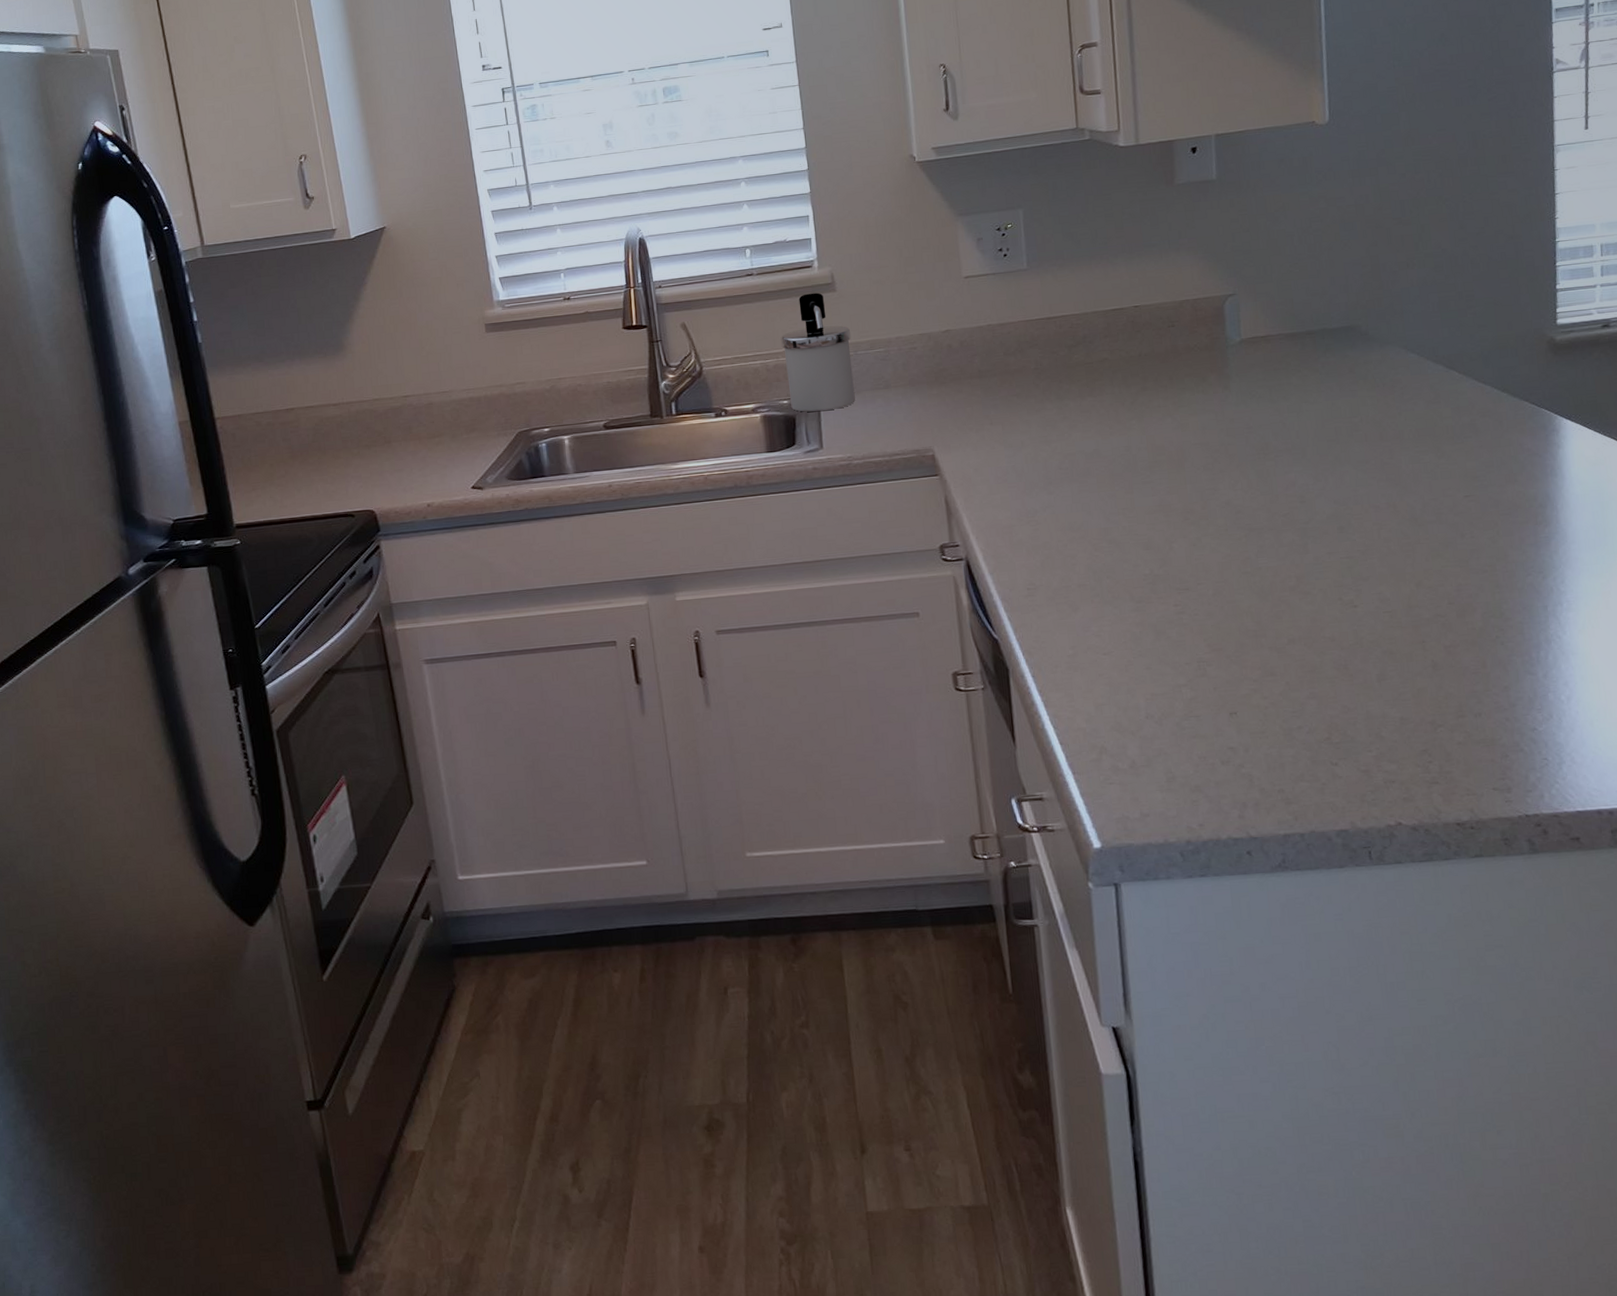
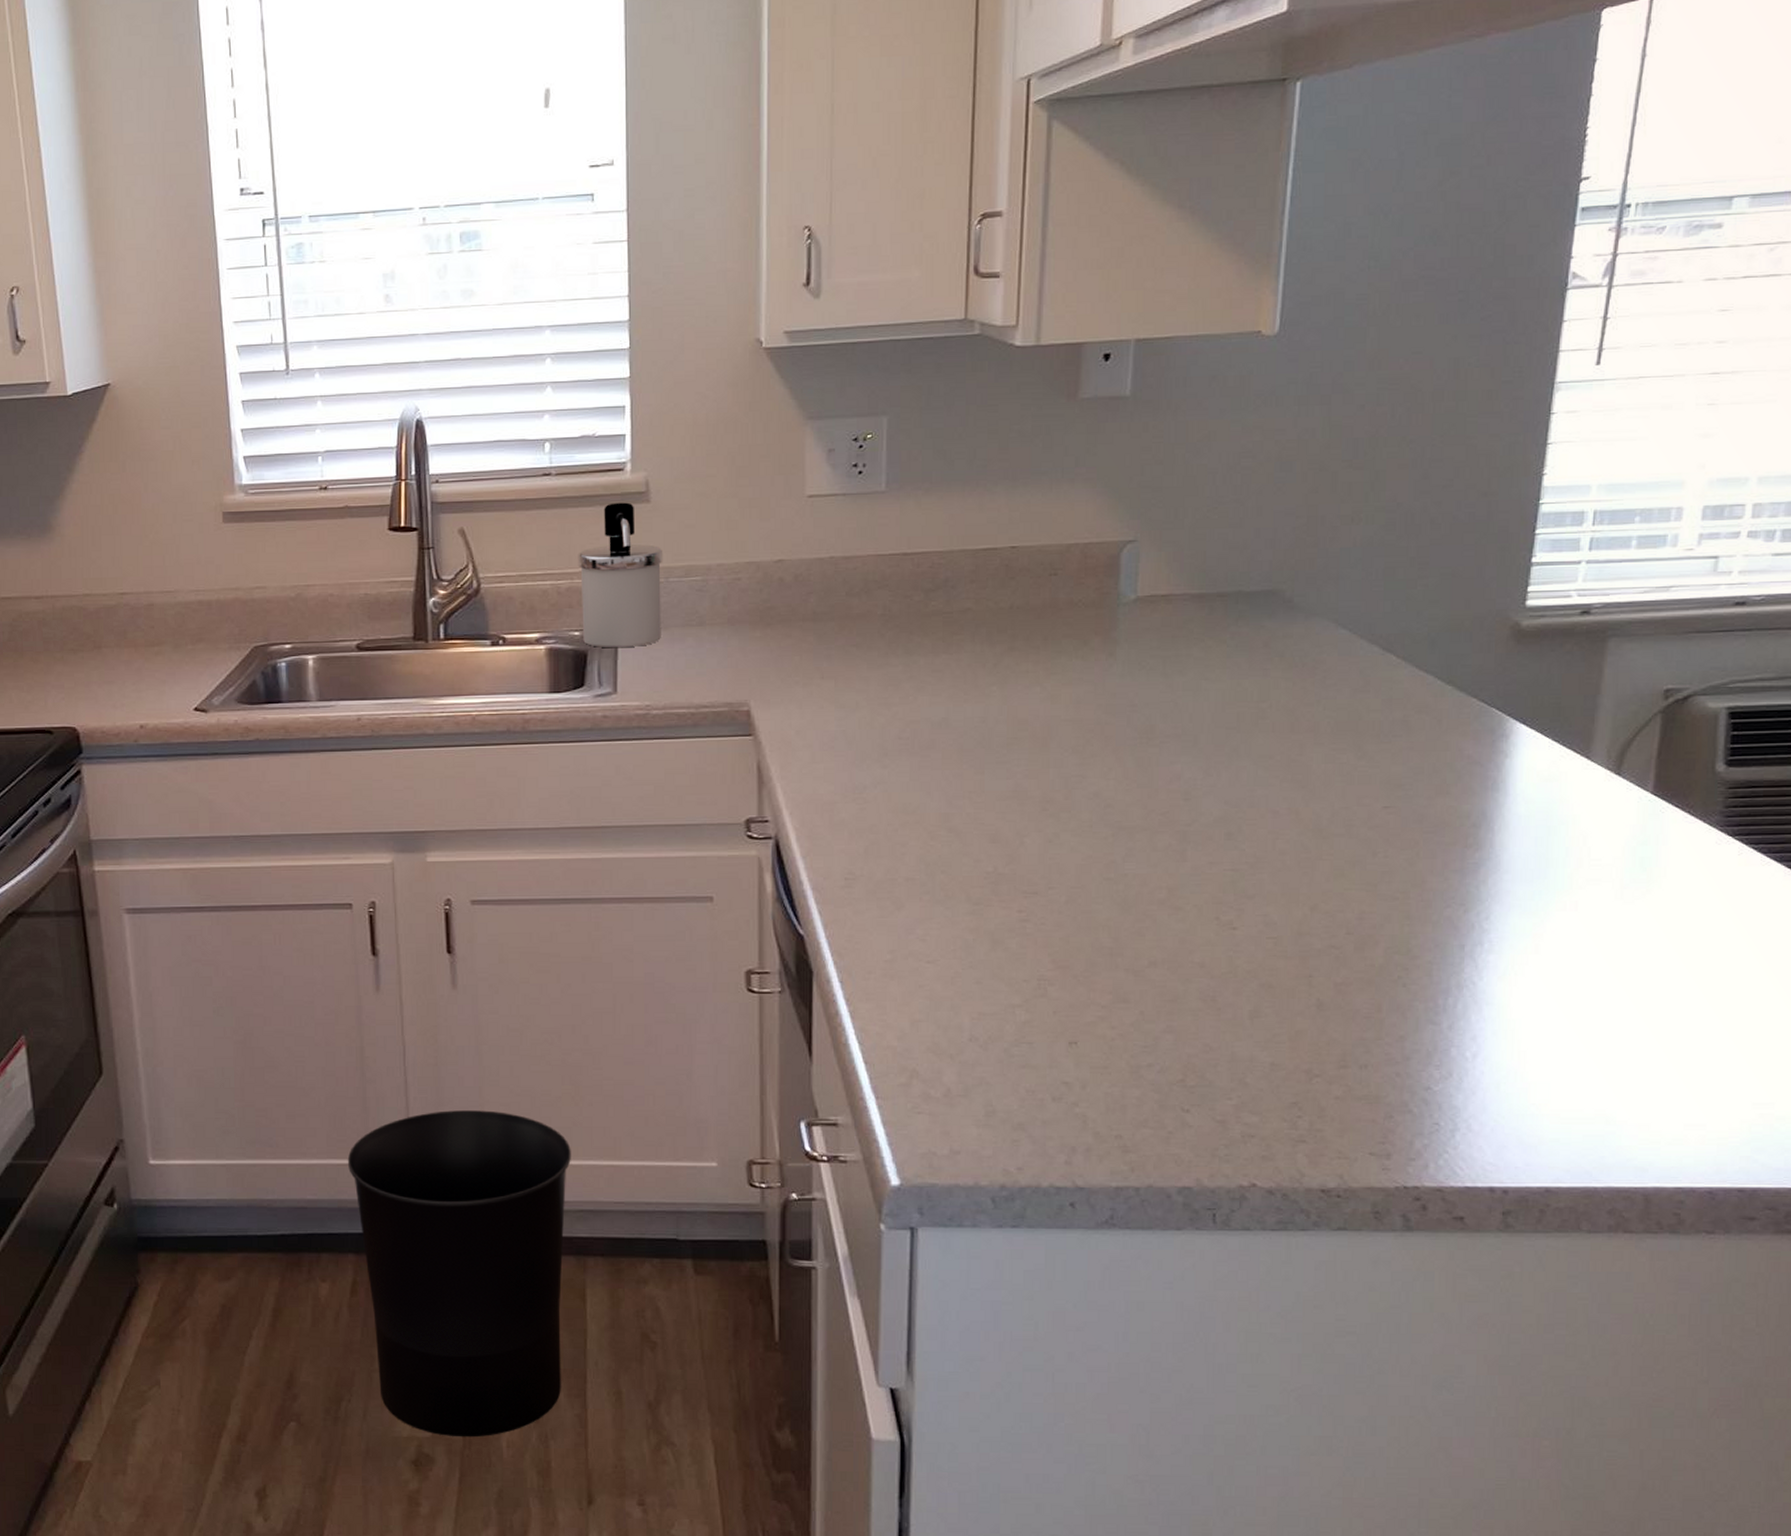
waste bin: none [628,810,829,1102] -> present [347,1110,571,1438]

